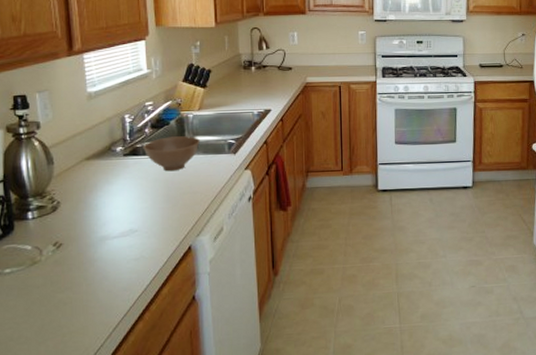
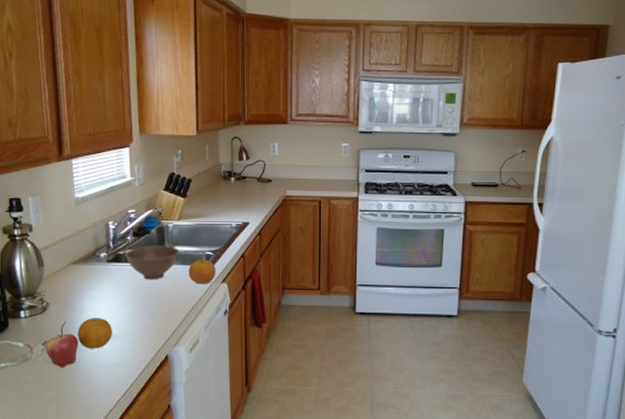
fruit: none [56,219,95,268] -> present [45,321,79,367]
fruit: none [92,213,131,246] -> present [77,318,112,349]
fruit: none [210,144,238,172] -> present [188,256,216,283]

